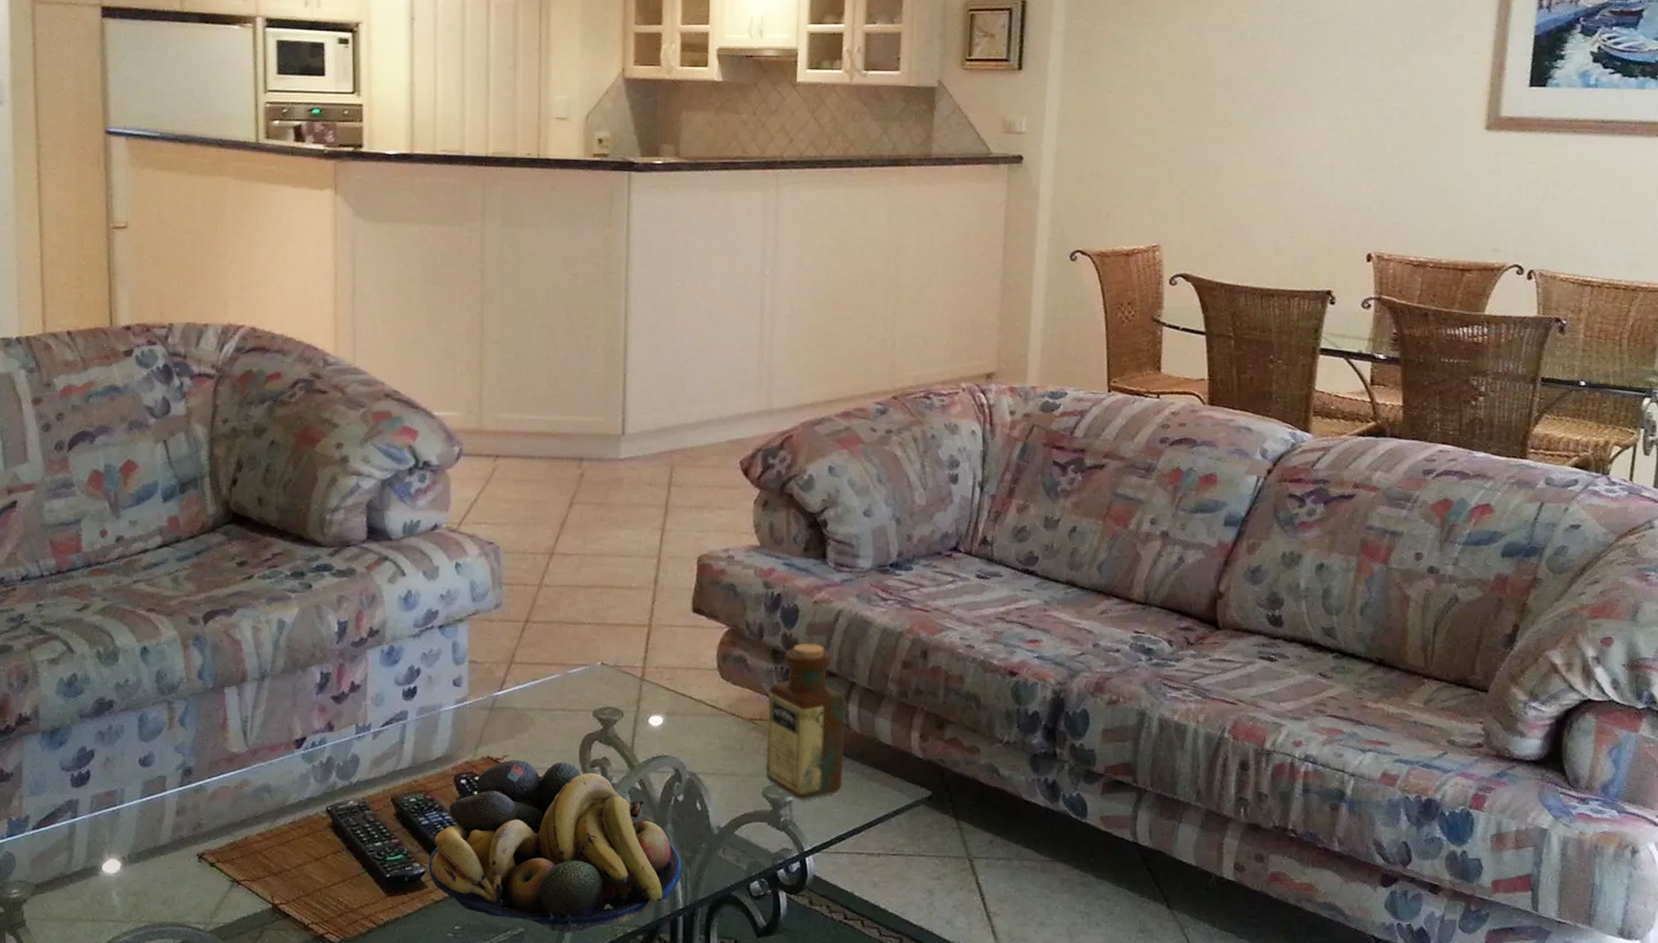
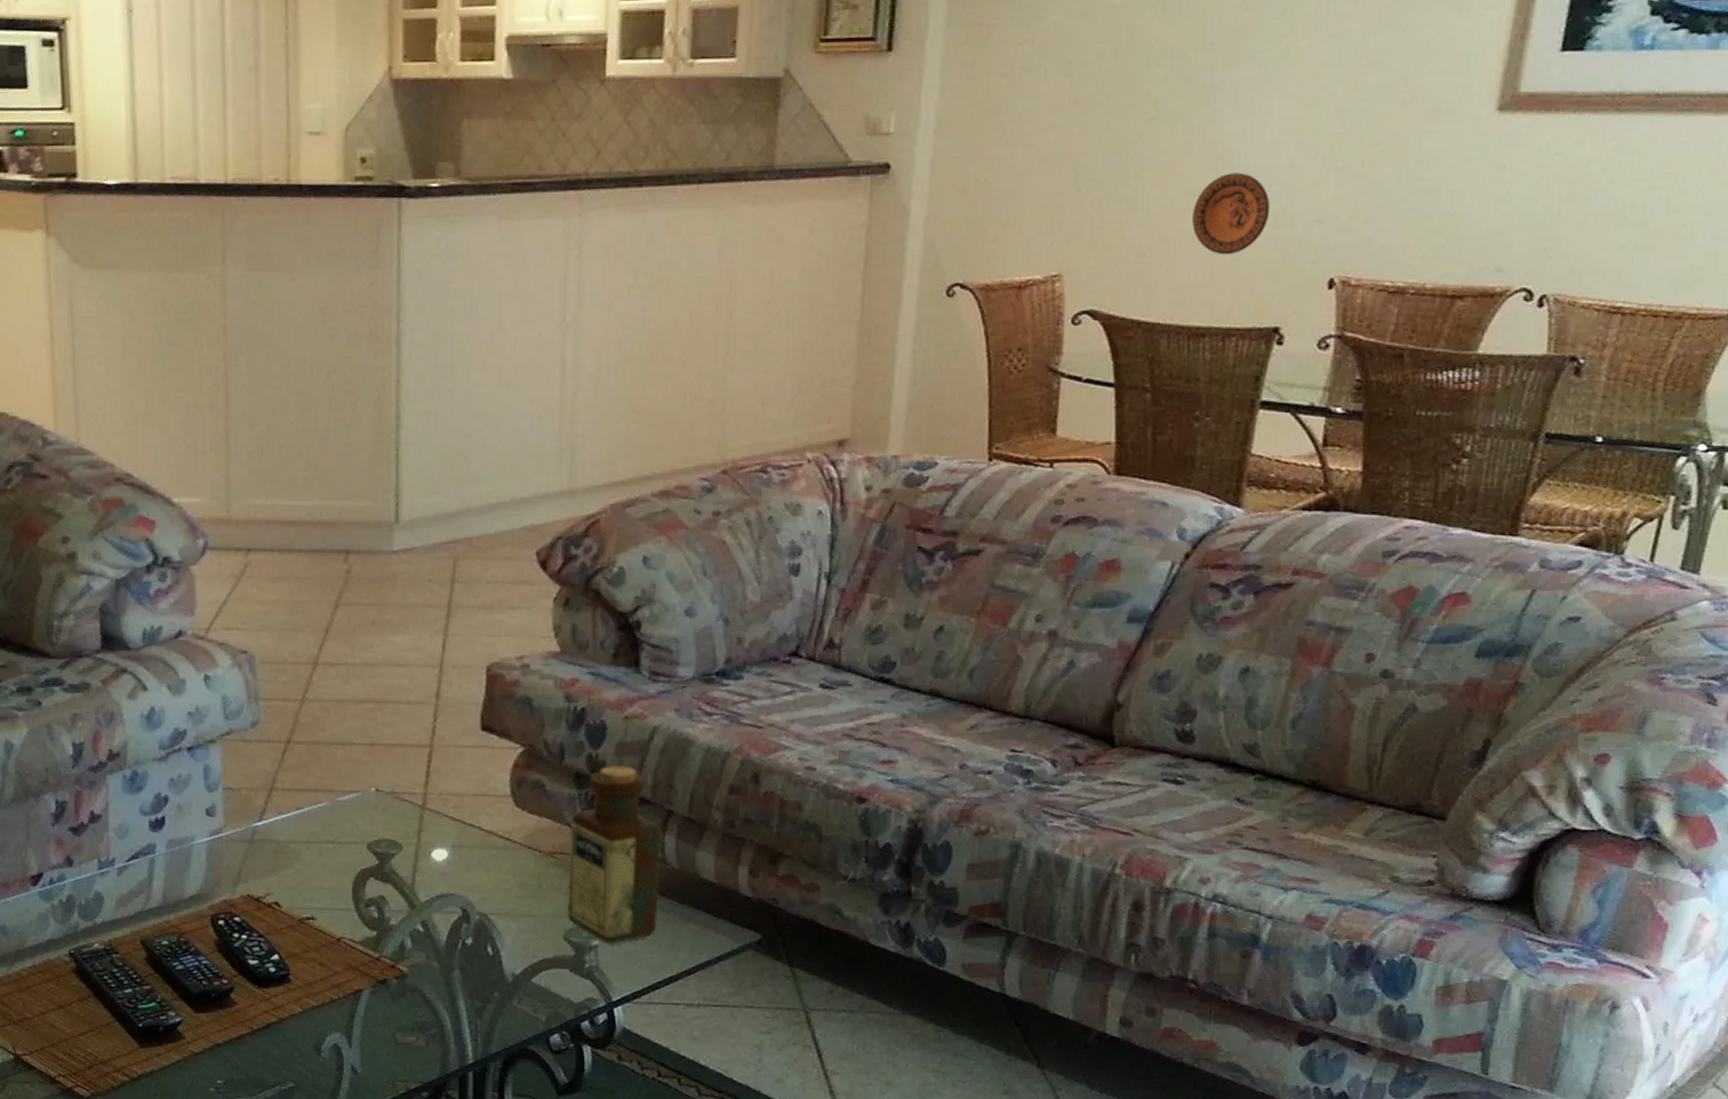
fruit bowl: present [428,759,683,933] -> none [185,898,472,1089]
decorative plate: none [1260,170,1319,234] -> present [1192,172,1271,255]

